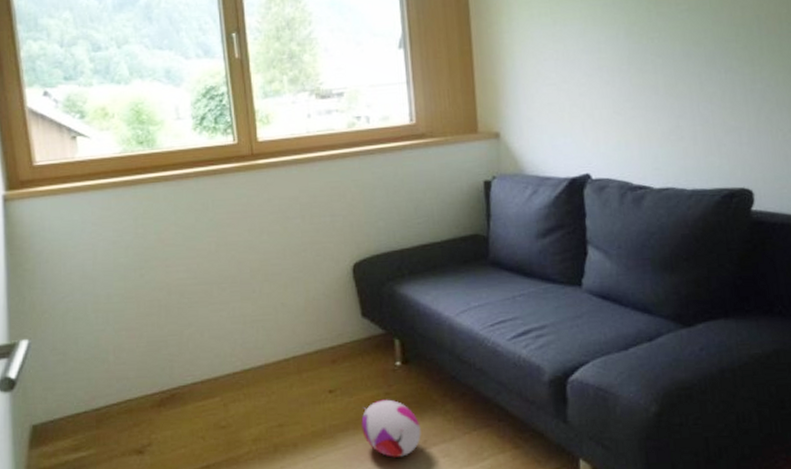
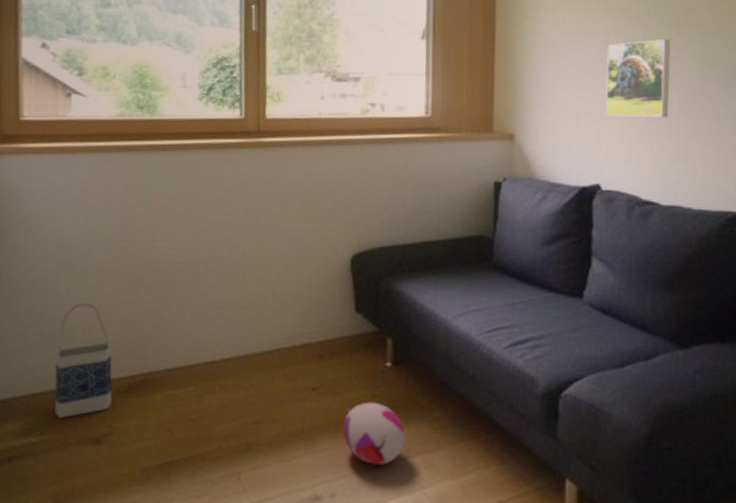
bag: none [92,327,147,433] -> present [54,302,113,418]
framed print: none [585,20,654,105] -> present [605,38,671,118]

